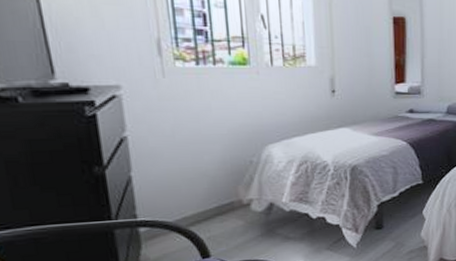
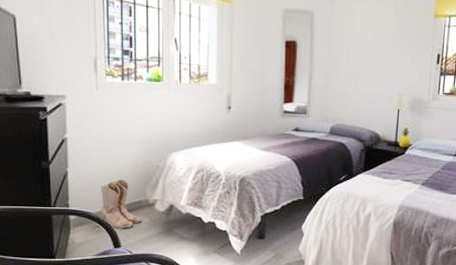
boots: none [178,178,236,237] -> present [100,178,142,229]

